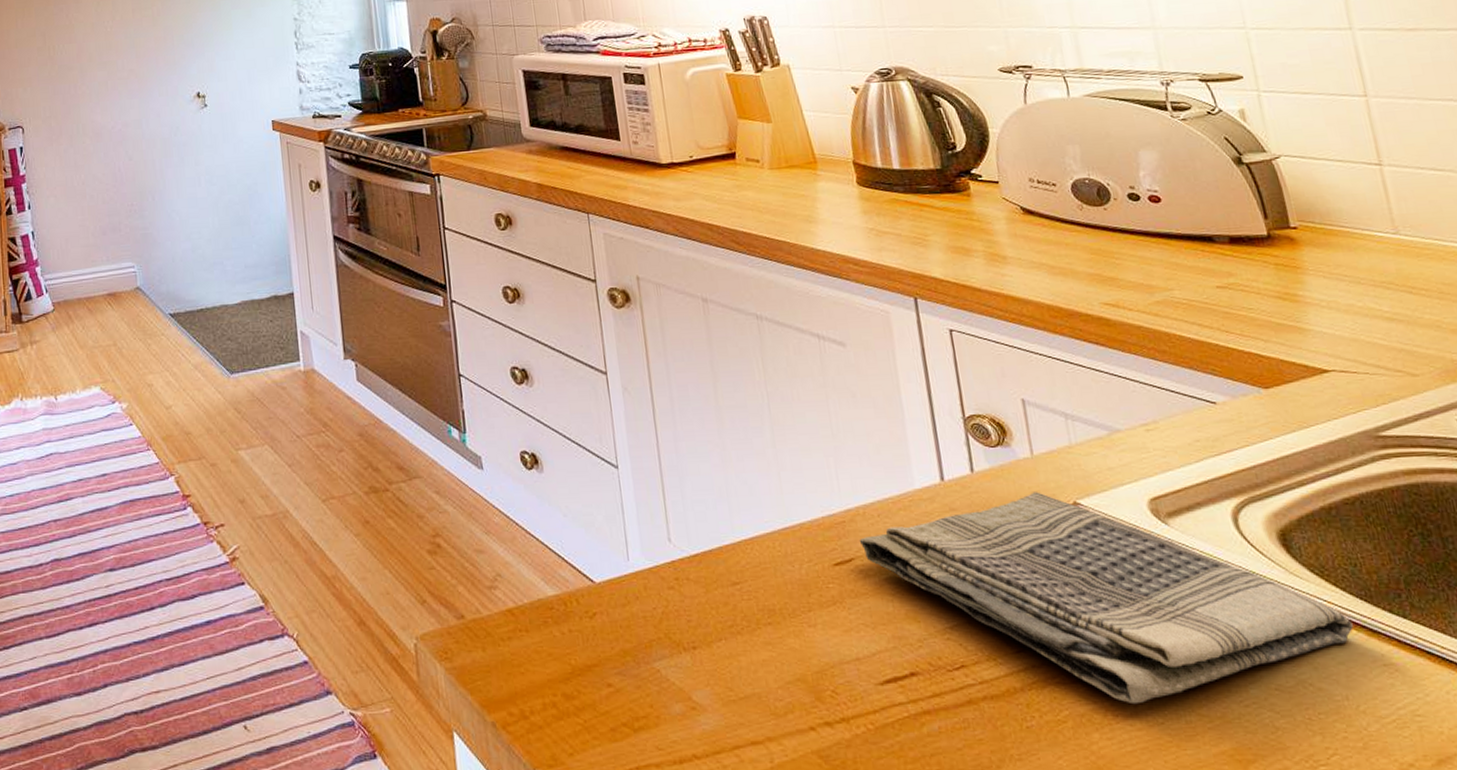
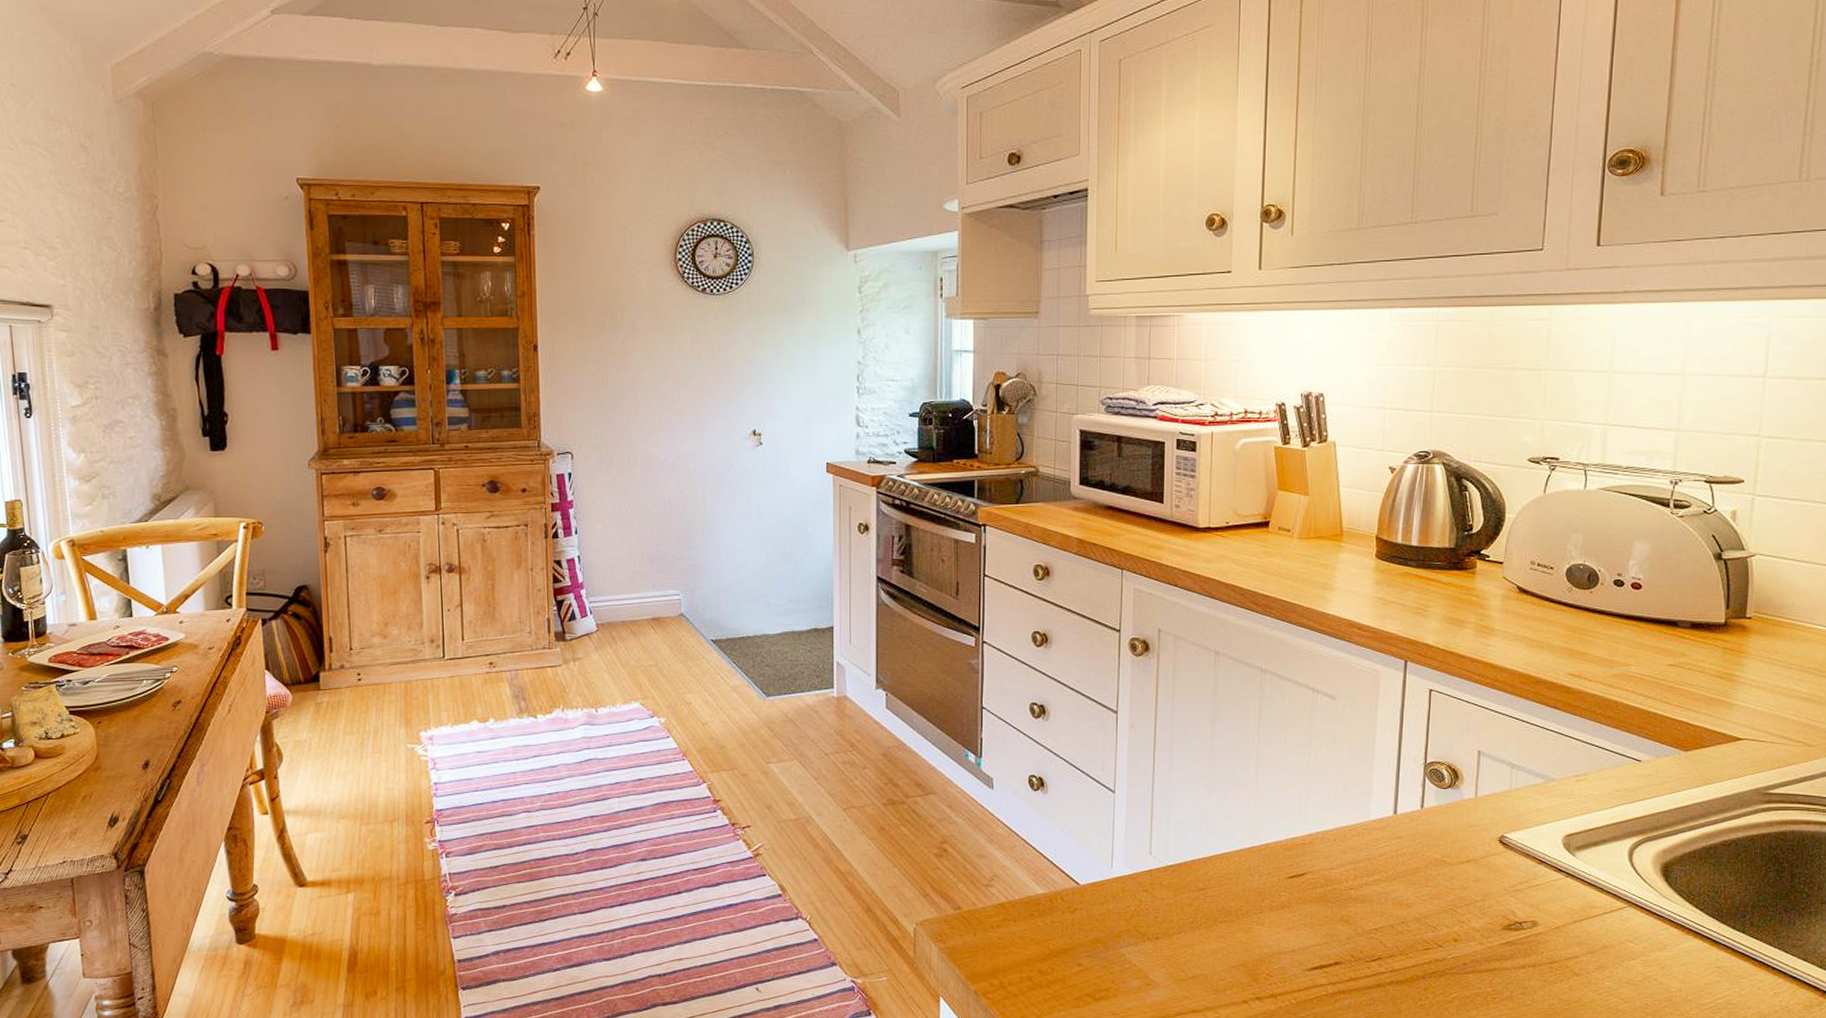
dish towel: present [859,492,1354,705] -> none [1313,826,1701,991]

